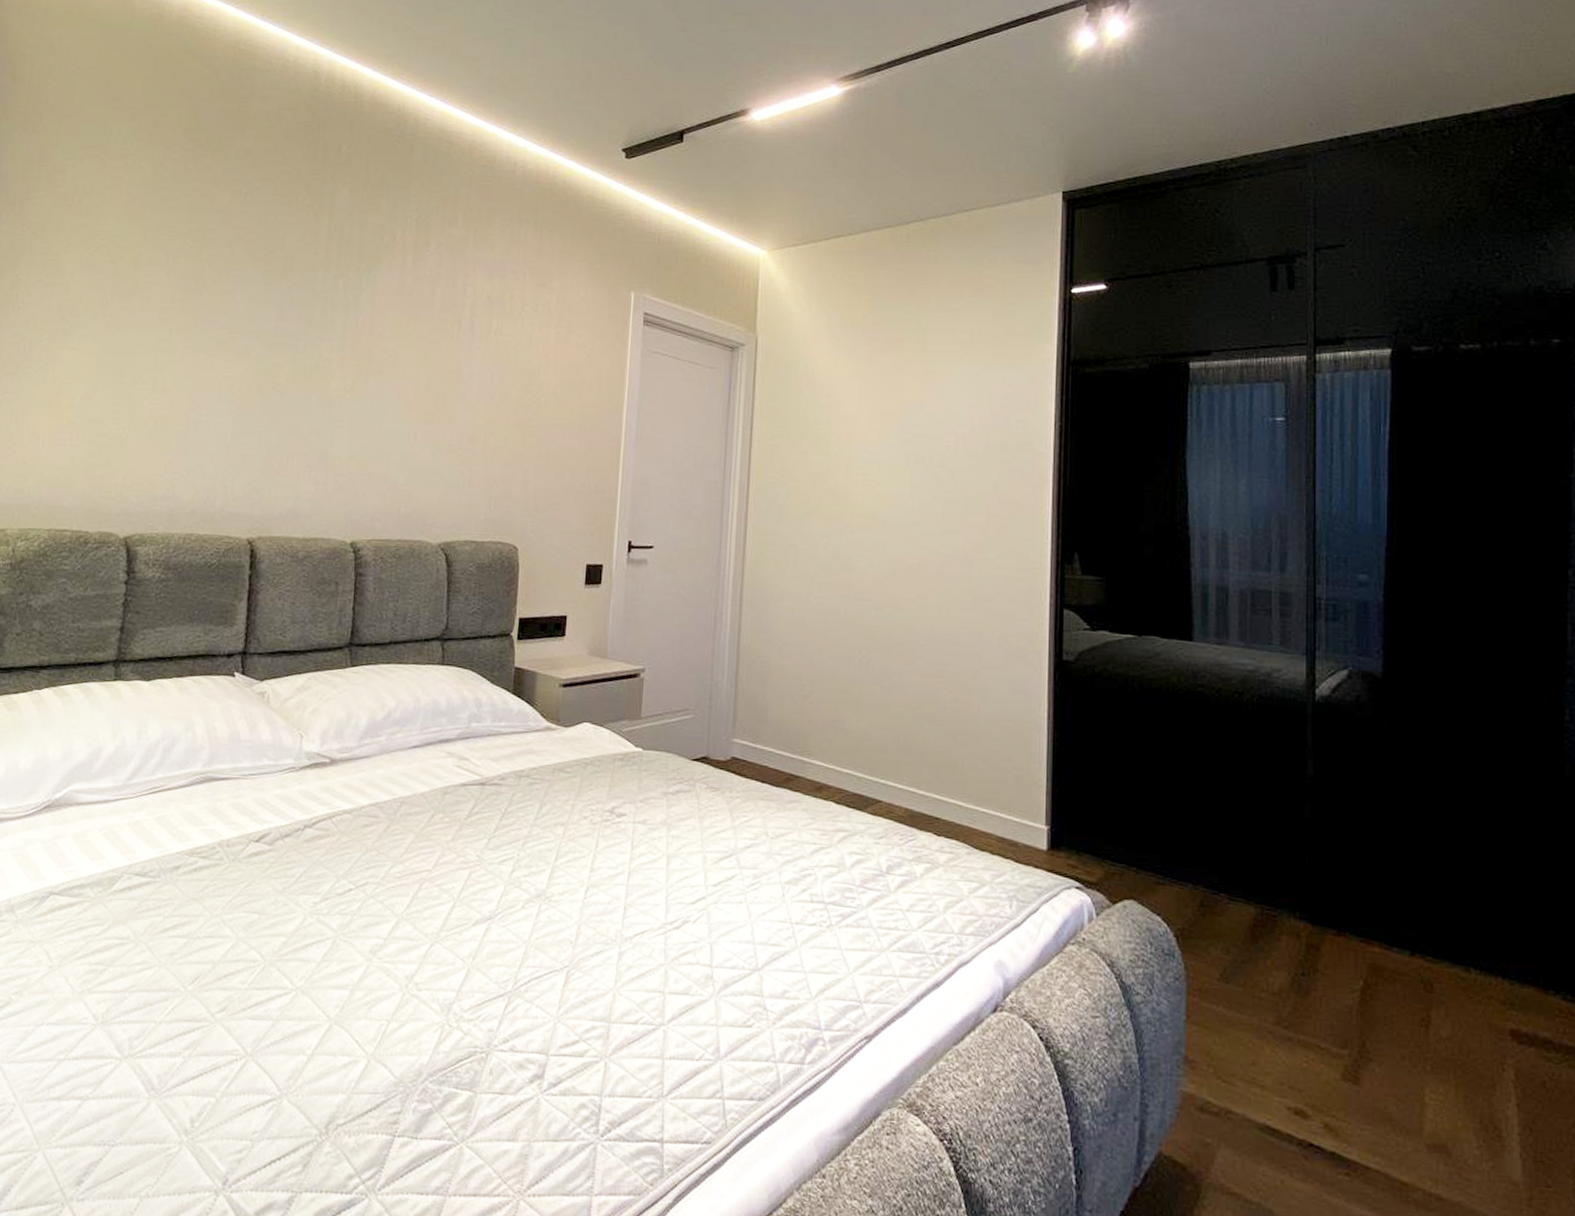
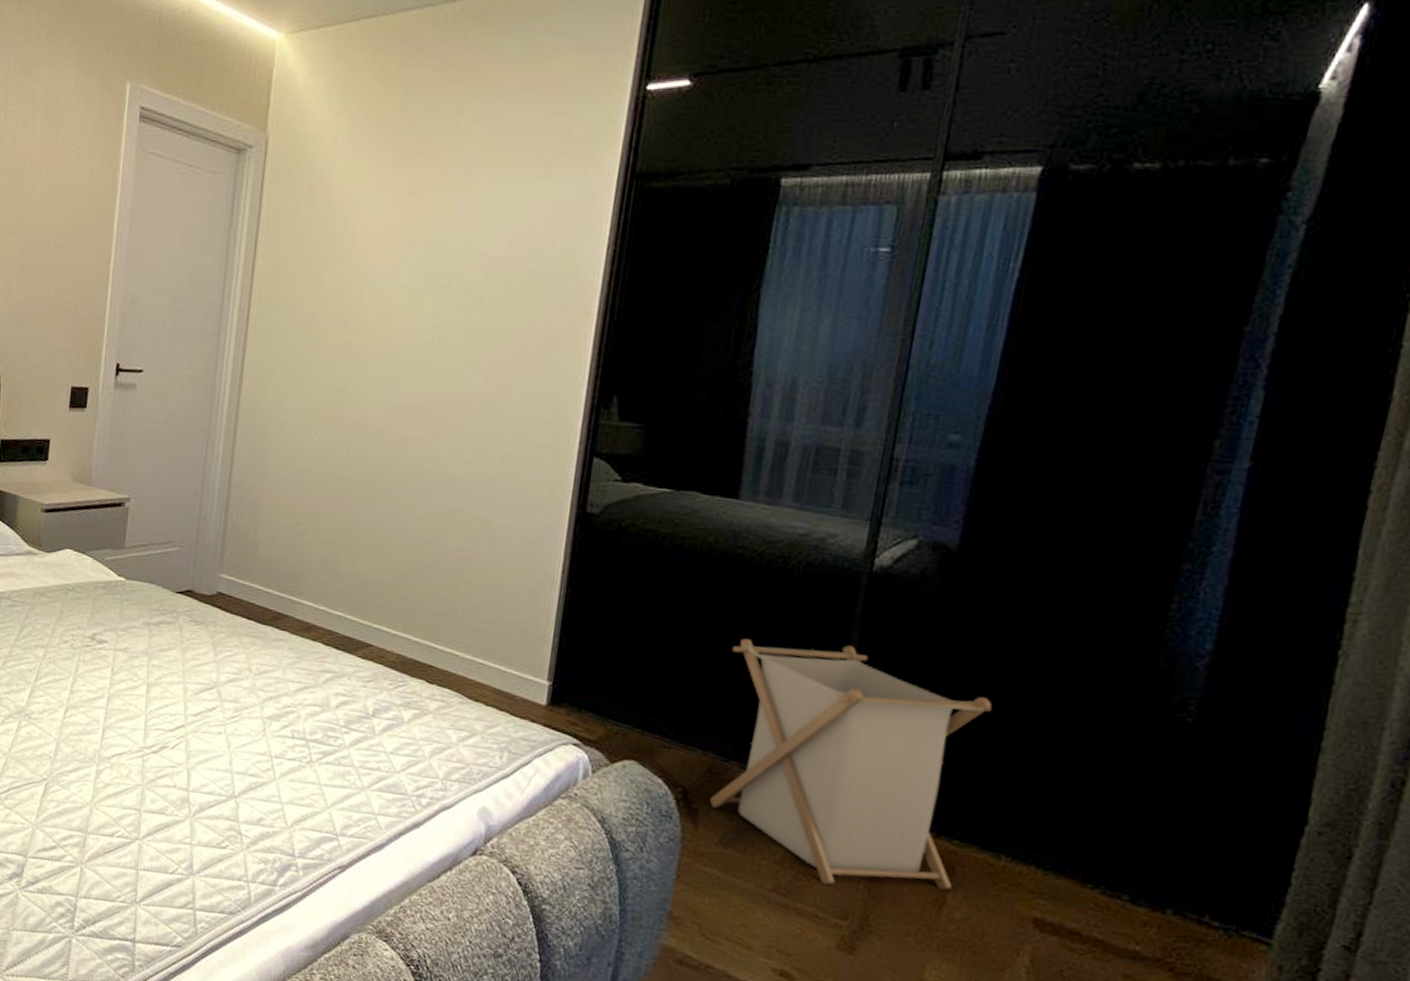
laundry basket: none [1206,772,1437,1014] -> present [709,639,992,890]

